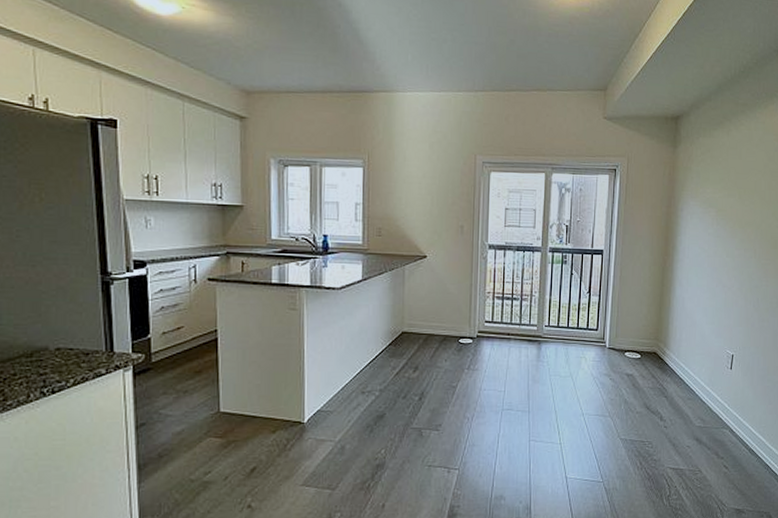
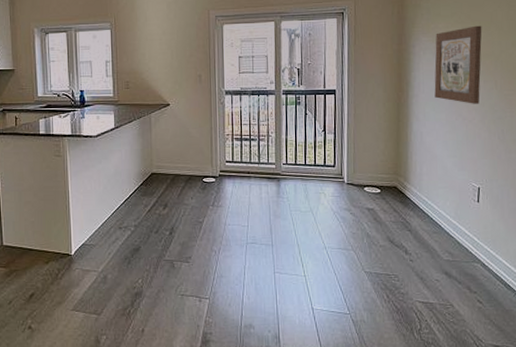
wall art: none [698,193,747,272] -> present [434,25,482,104]

